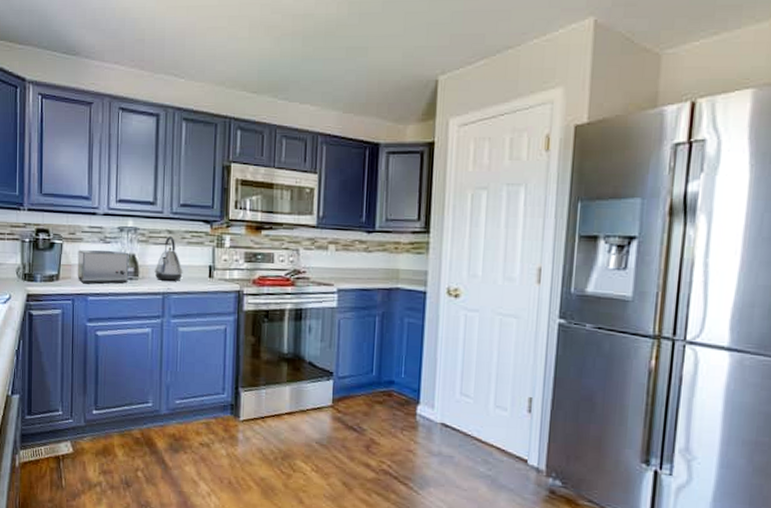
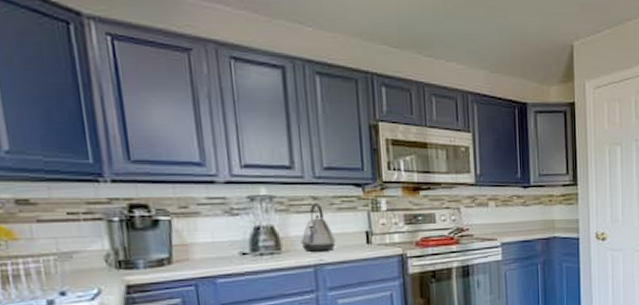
toaster: present [77,250,129,284] -> none [194,223,269,265]

